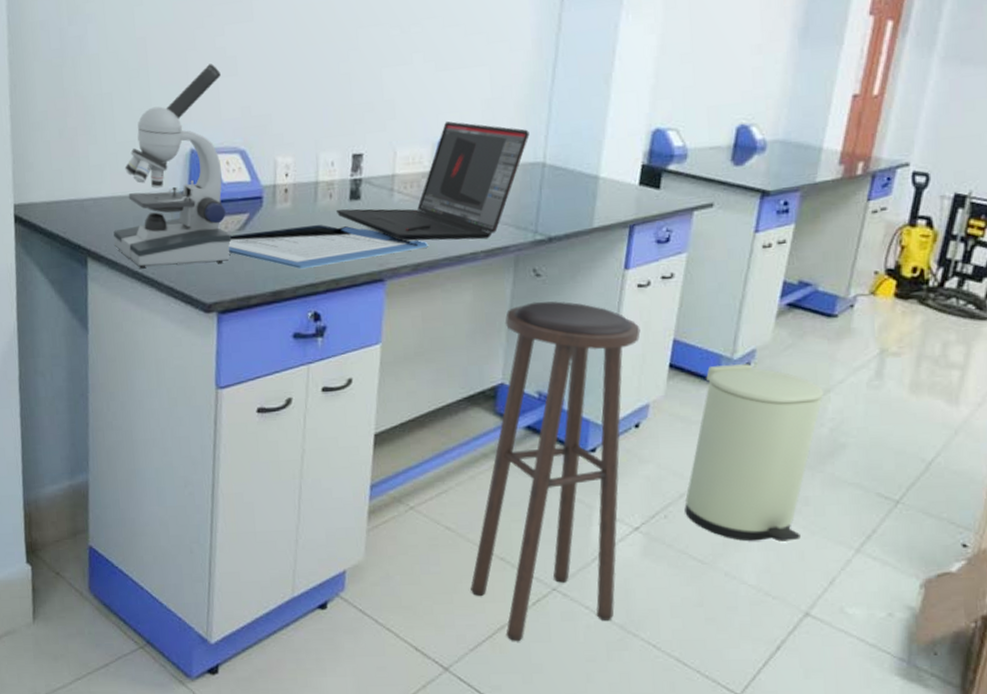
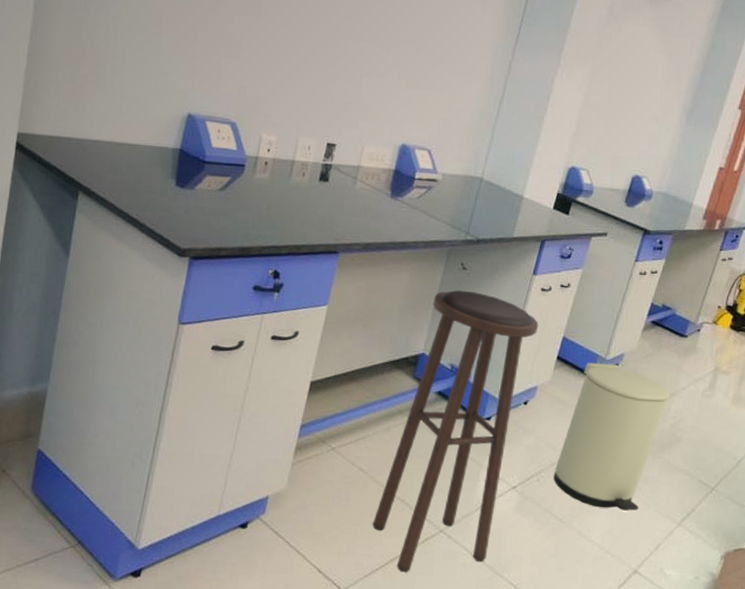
microscope: present [113,64,232,269] -> none [105,44,225,217]
clipboard: present [228,224,428,269] -> none [207,193,379,232]
laptop: present [337,121,530,241] -> none [307,131,474,232]

